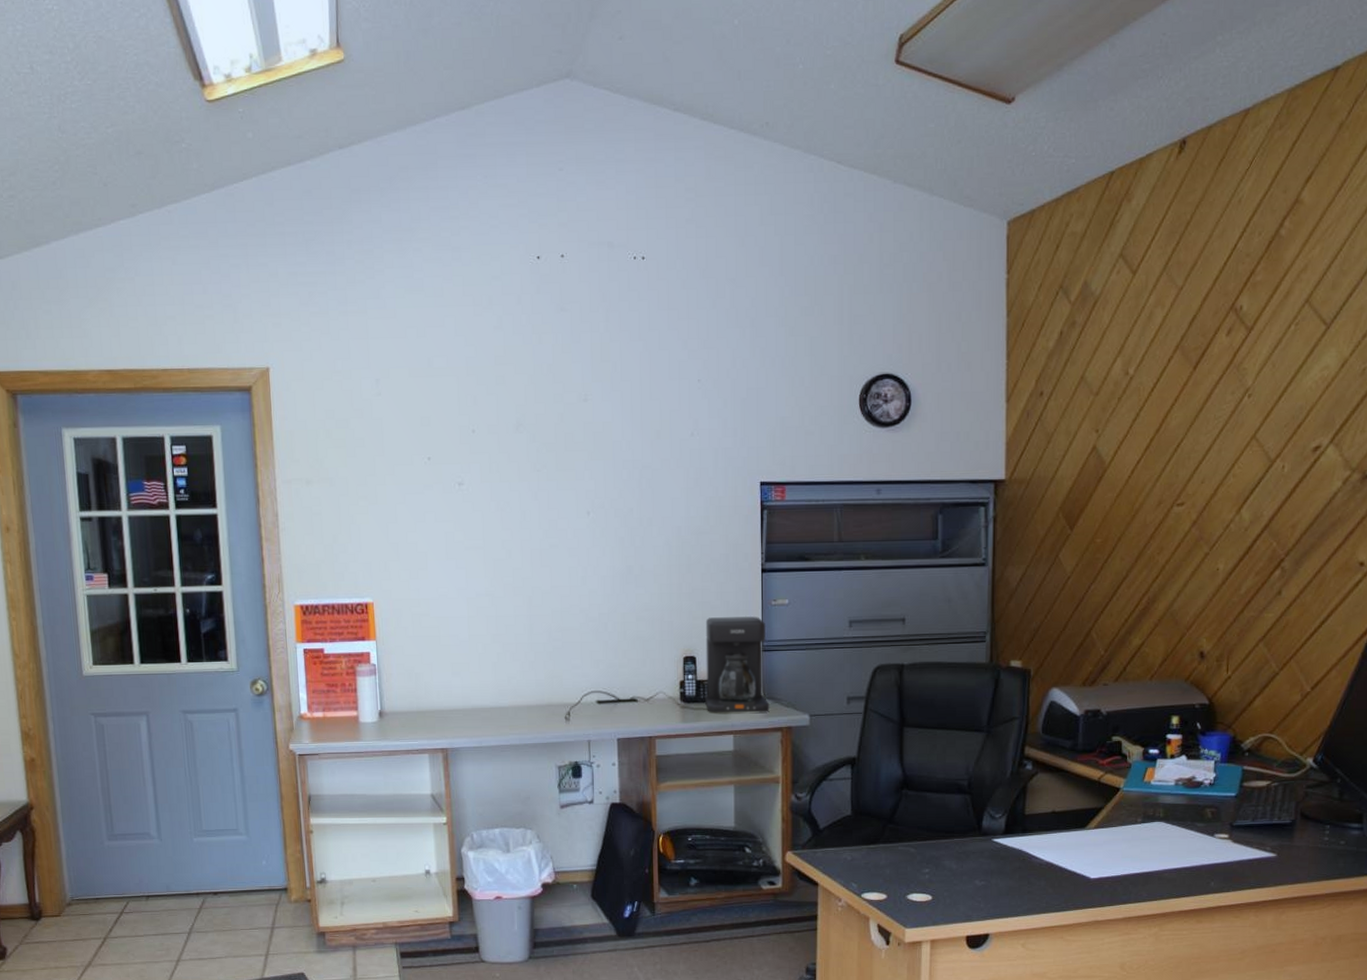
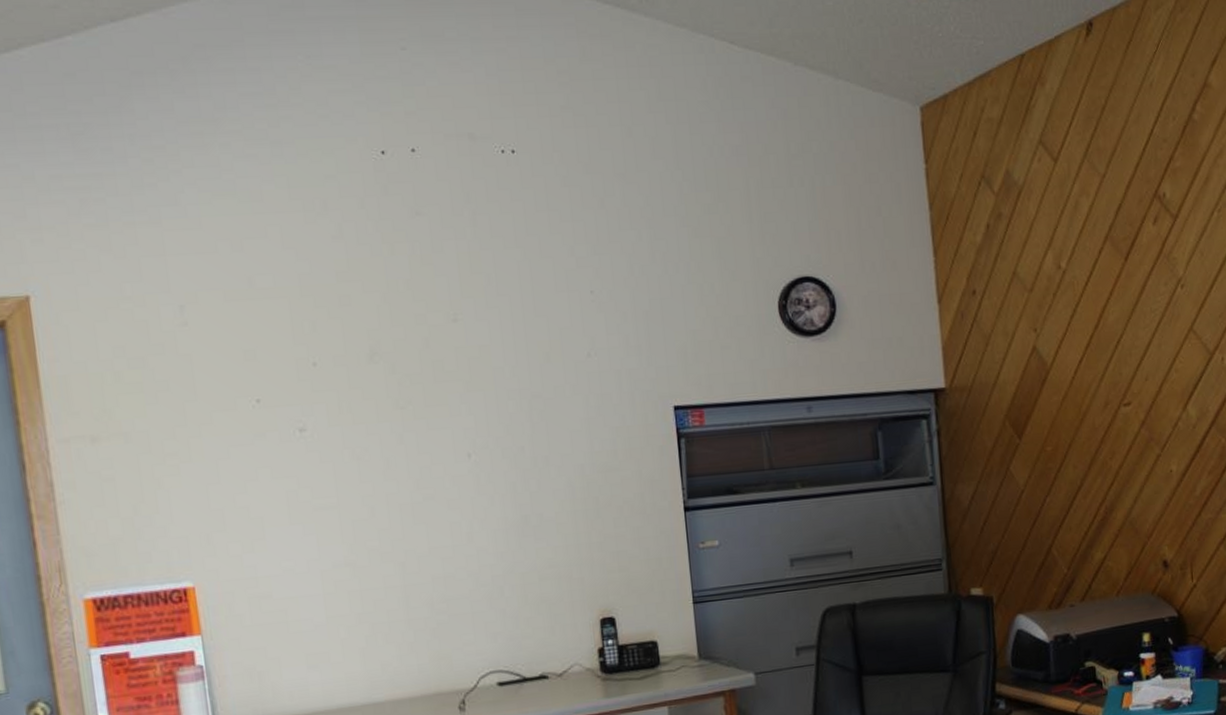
coffee maker: present [704,615,770,713] -> none [623,563,708,683]

